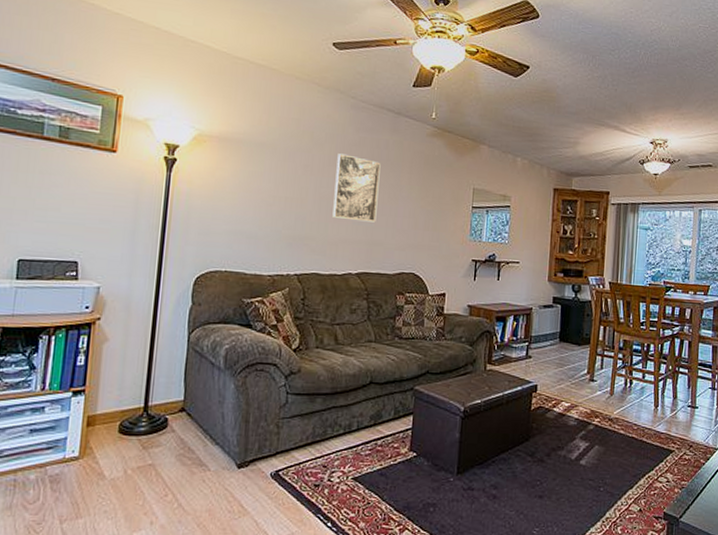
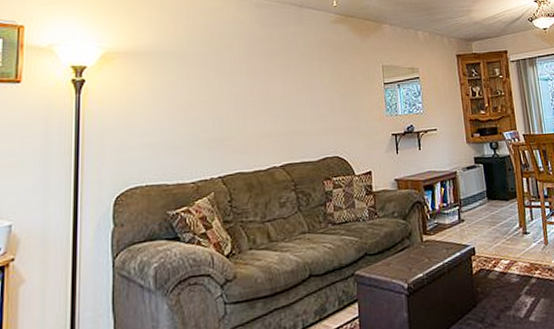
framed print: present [332,153,381,223] -> none [248,51,294,114]

